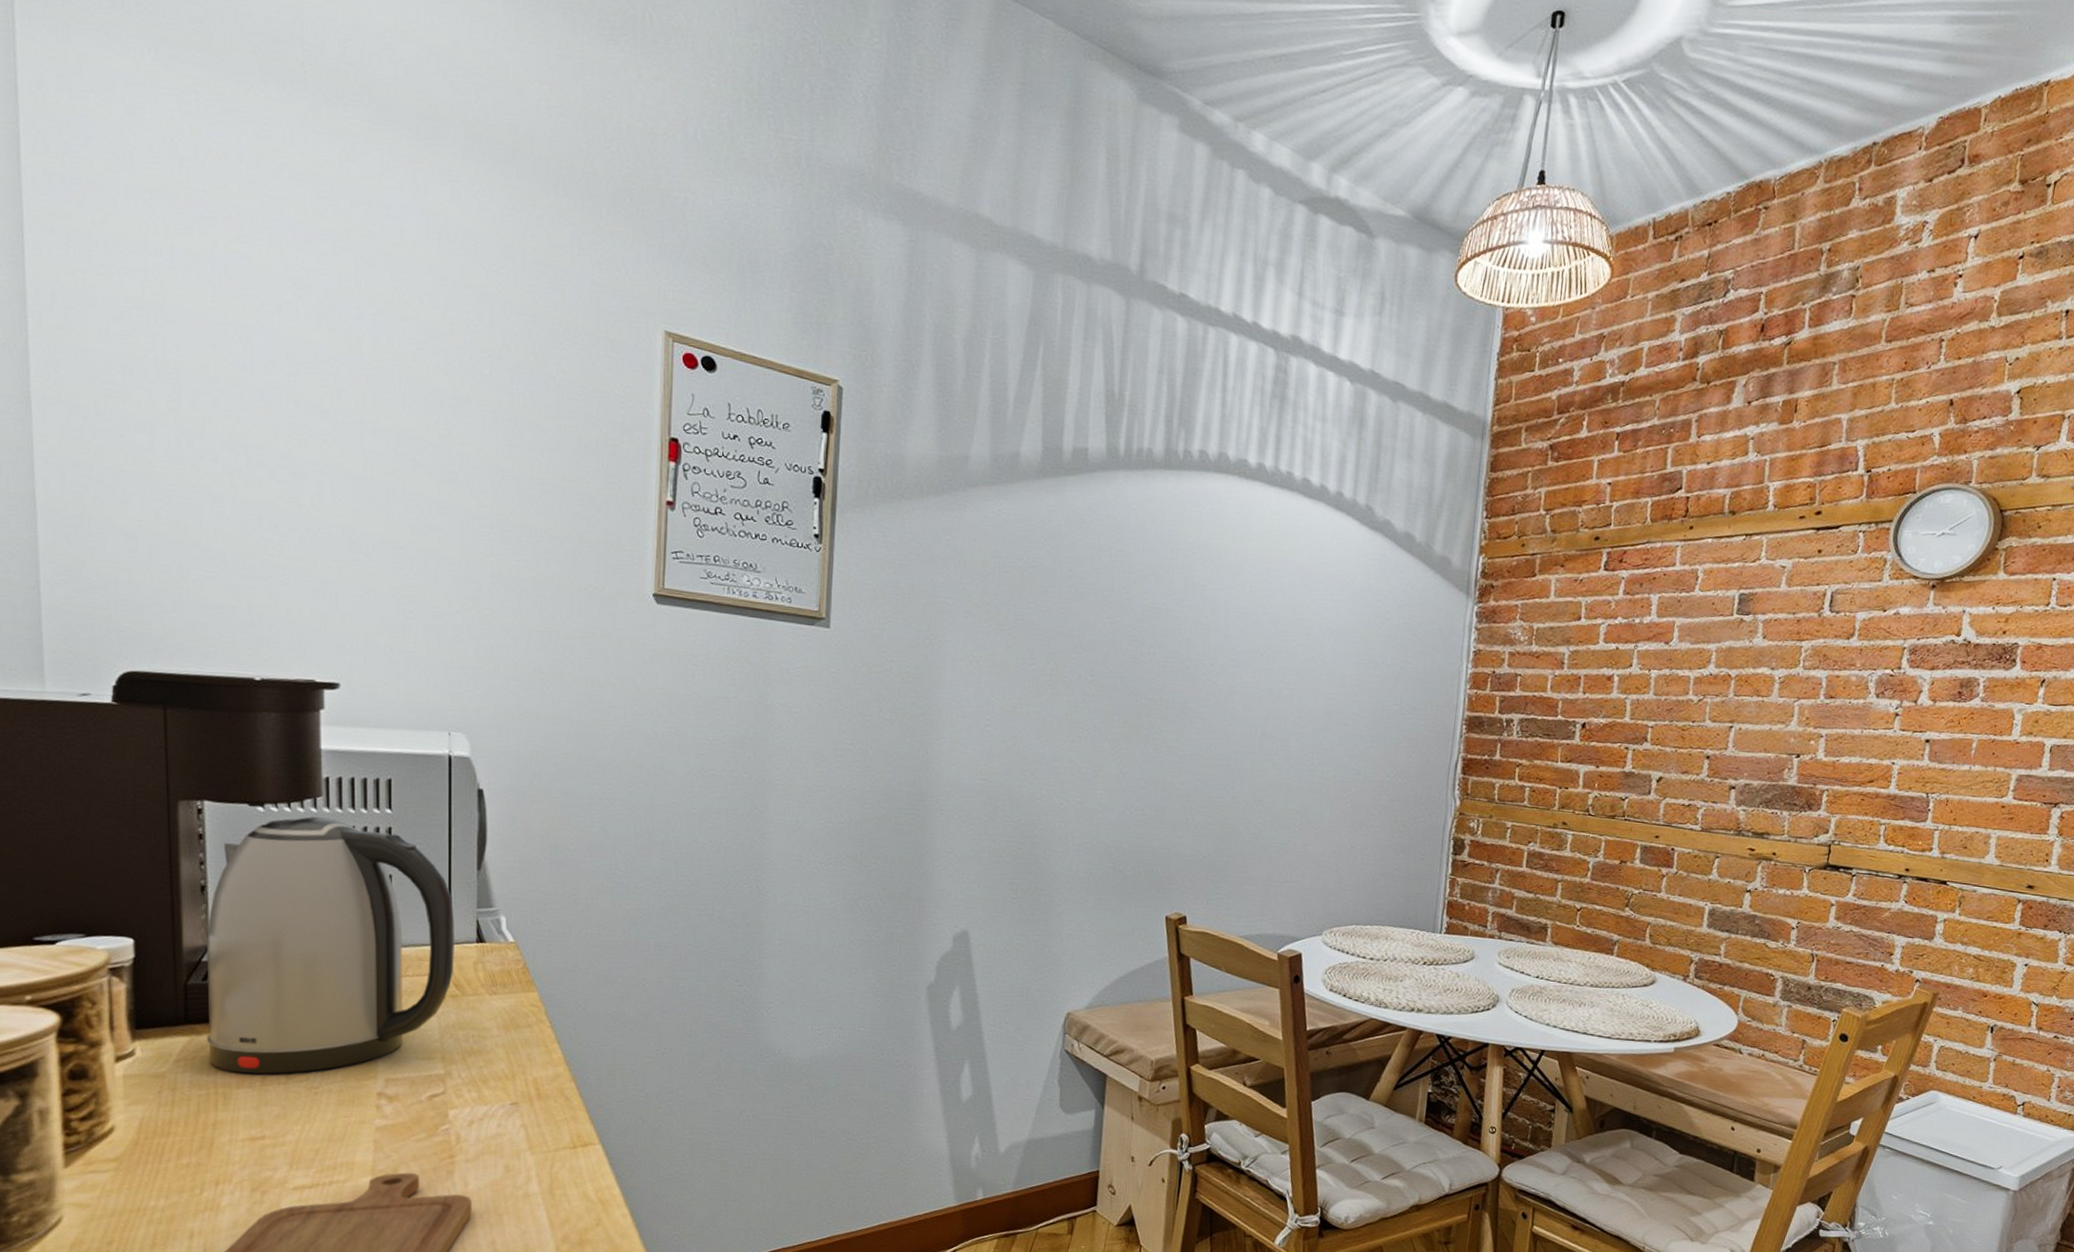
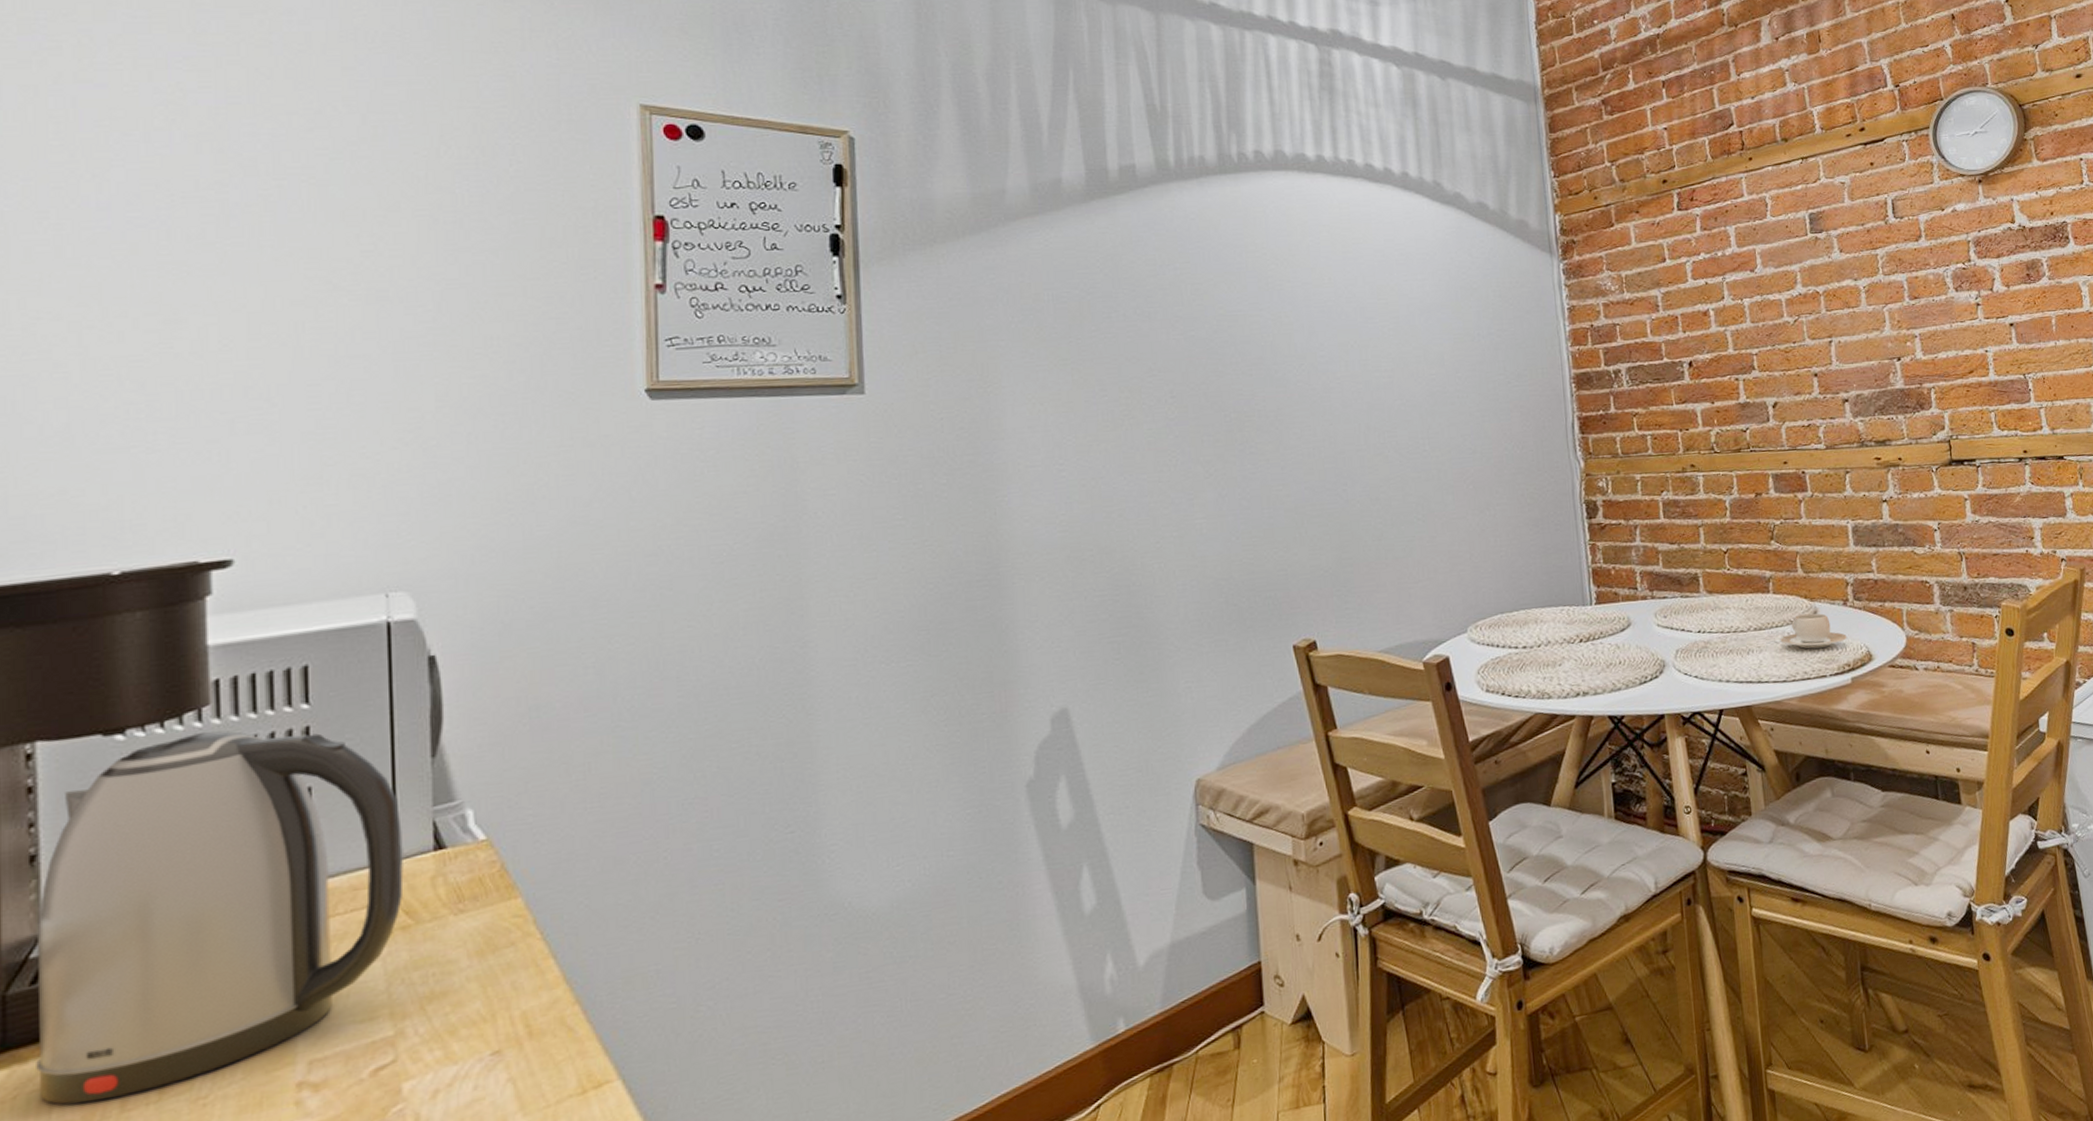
teacup: none [1613,980,1679,1015] -> present [1780,613,1847,649]

